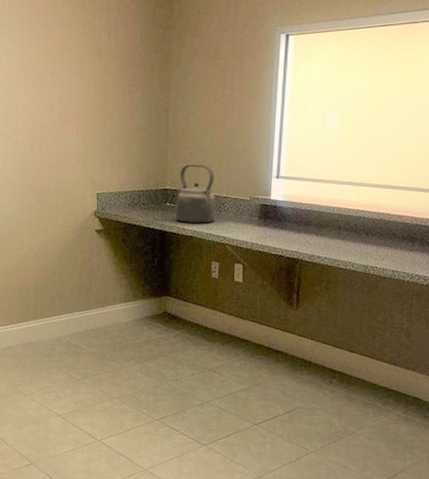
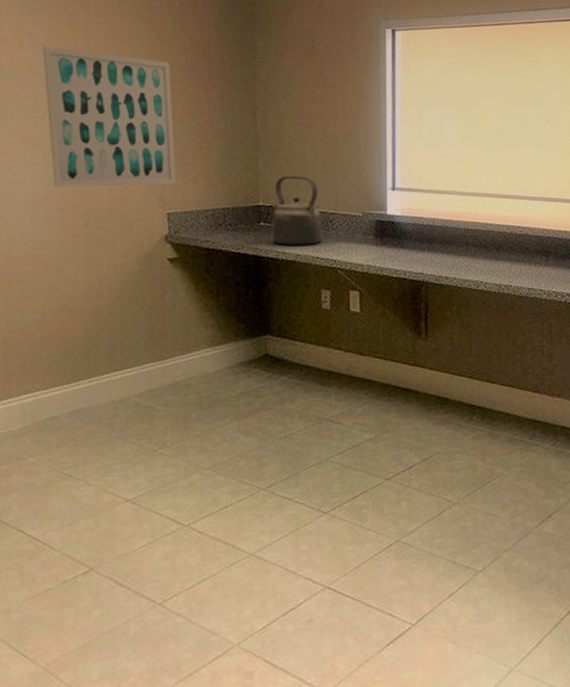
wall art: none [14,59,105,171] -> present [43,45,177,187]

